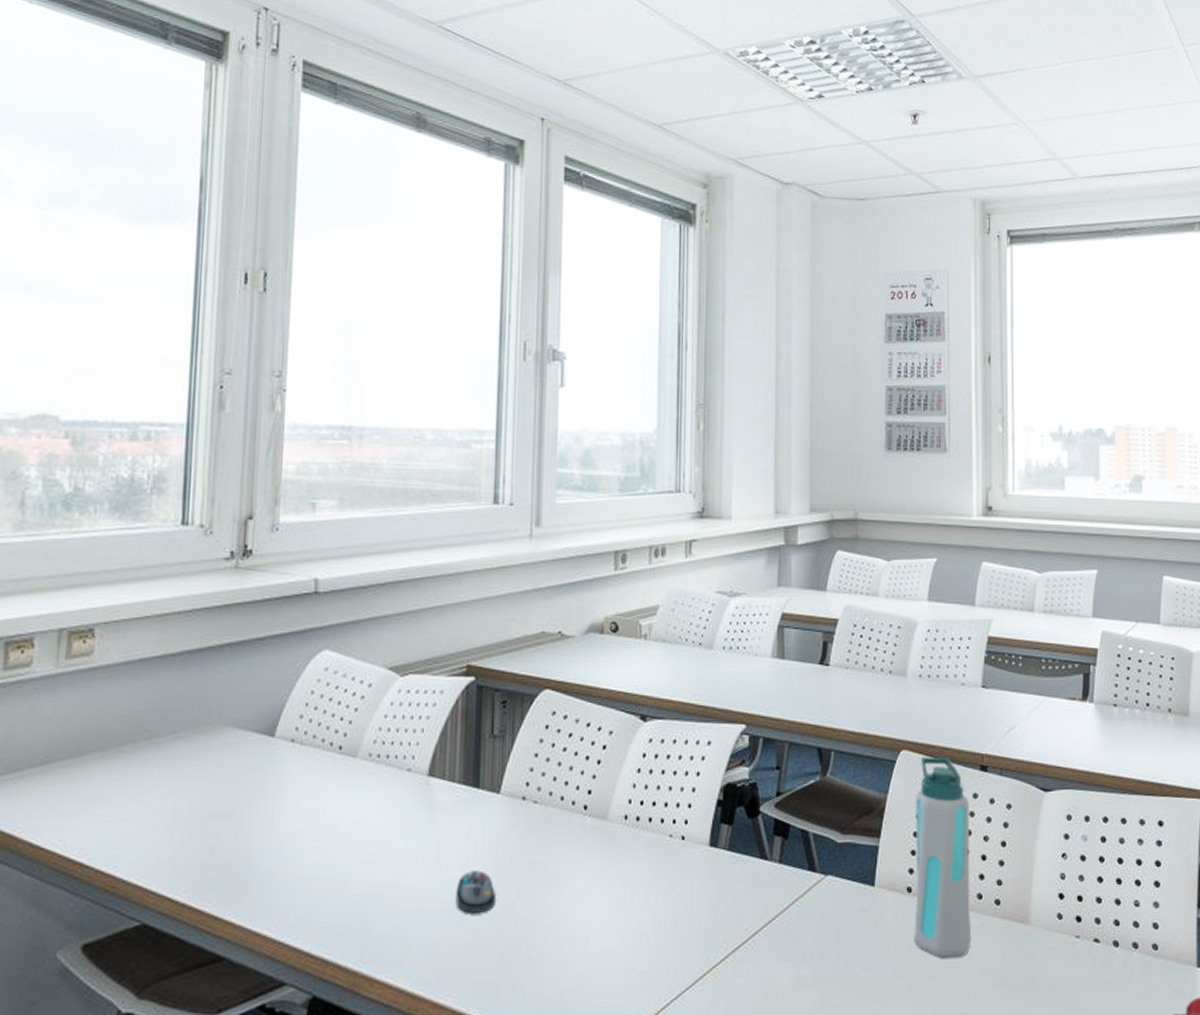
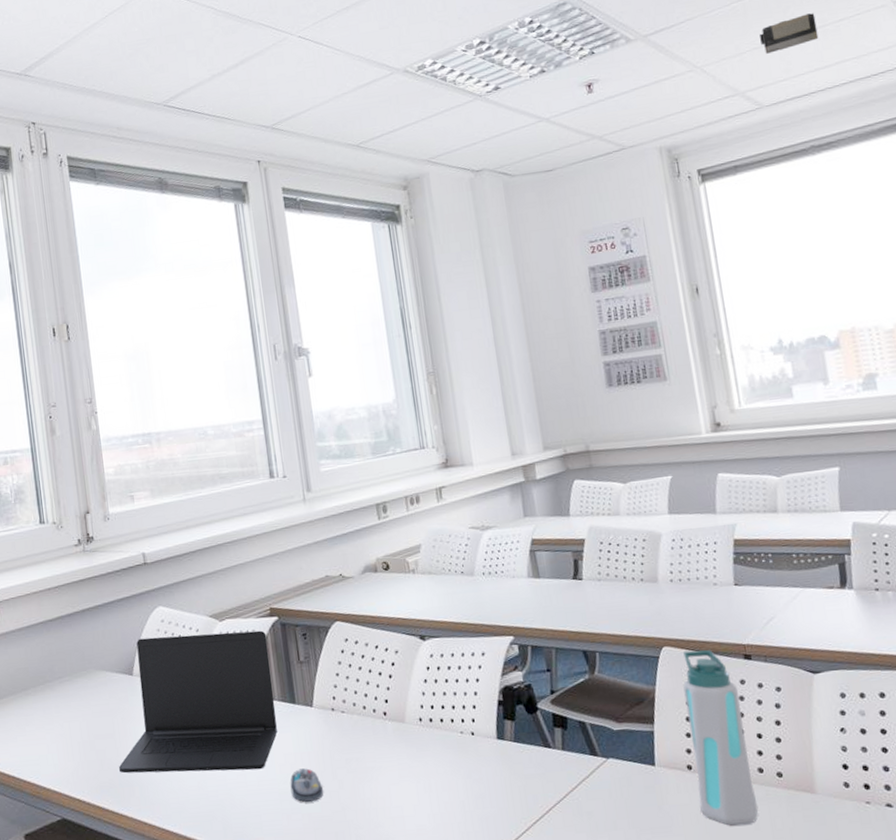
laptop: none [233,689,457,870] -> present [118,630,277,774]
projector: none [1084,91,1137,124] -> present [759,13,819,54]

